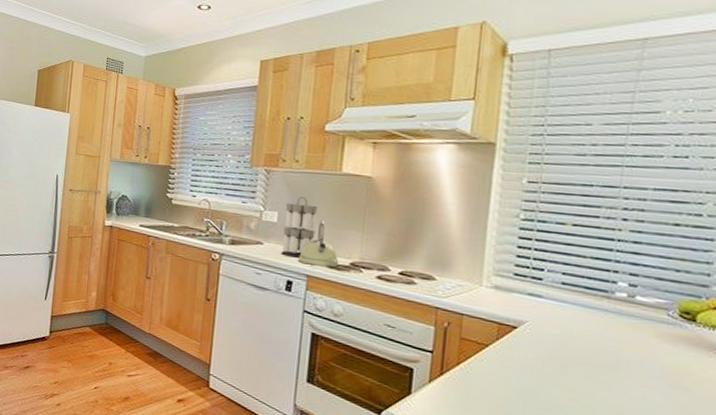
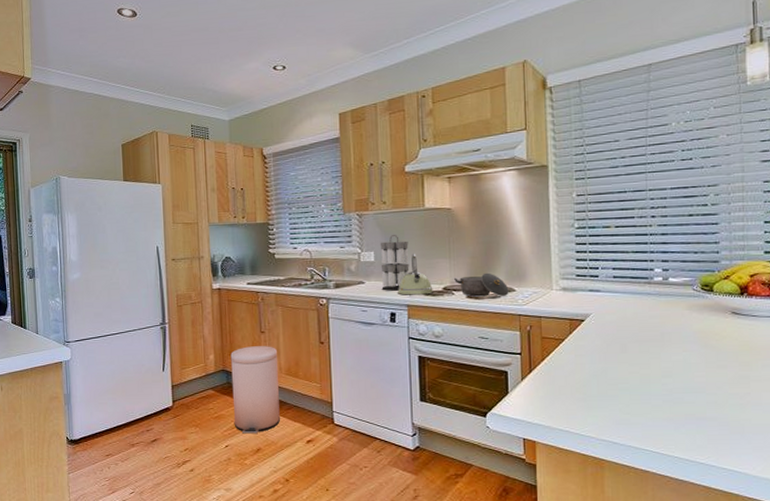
pedal bin: none [106,289,161,382] -> present [230,346,281,435]
cooking pot: none [365,254,428,285] -> present [454,272,509,297]

